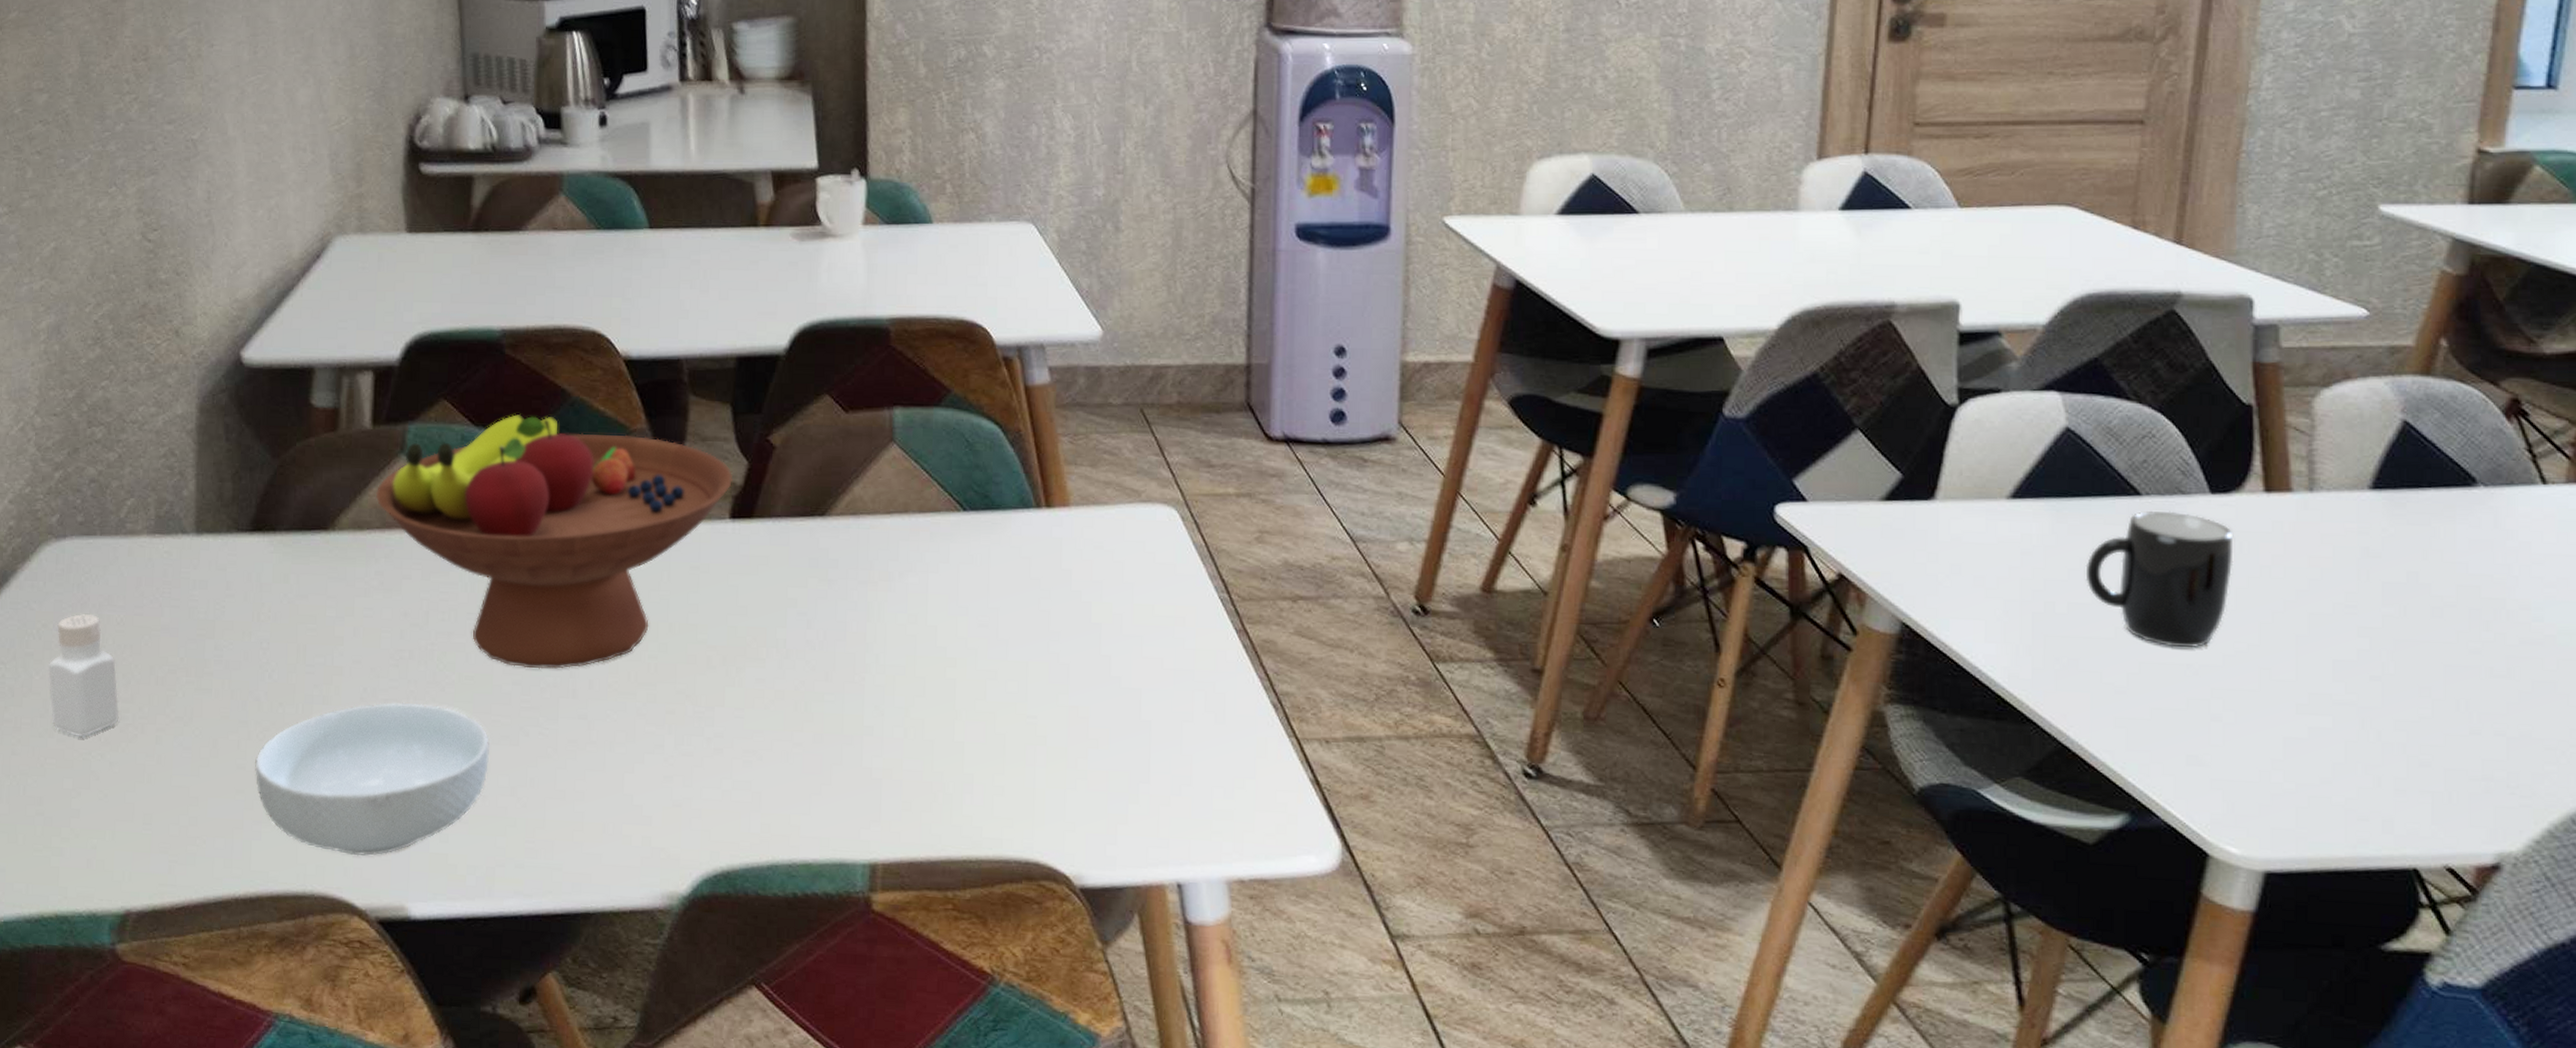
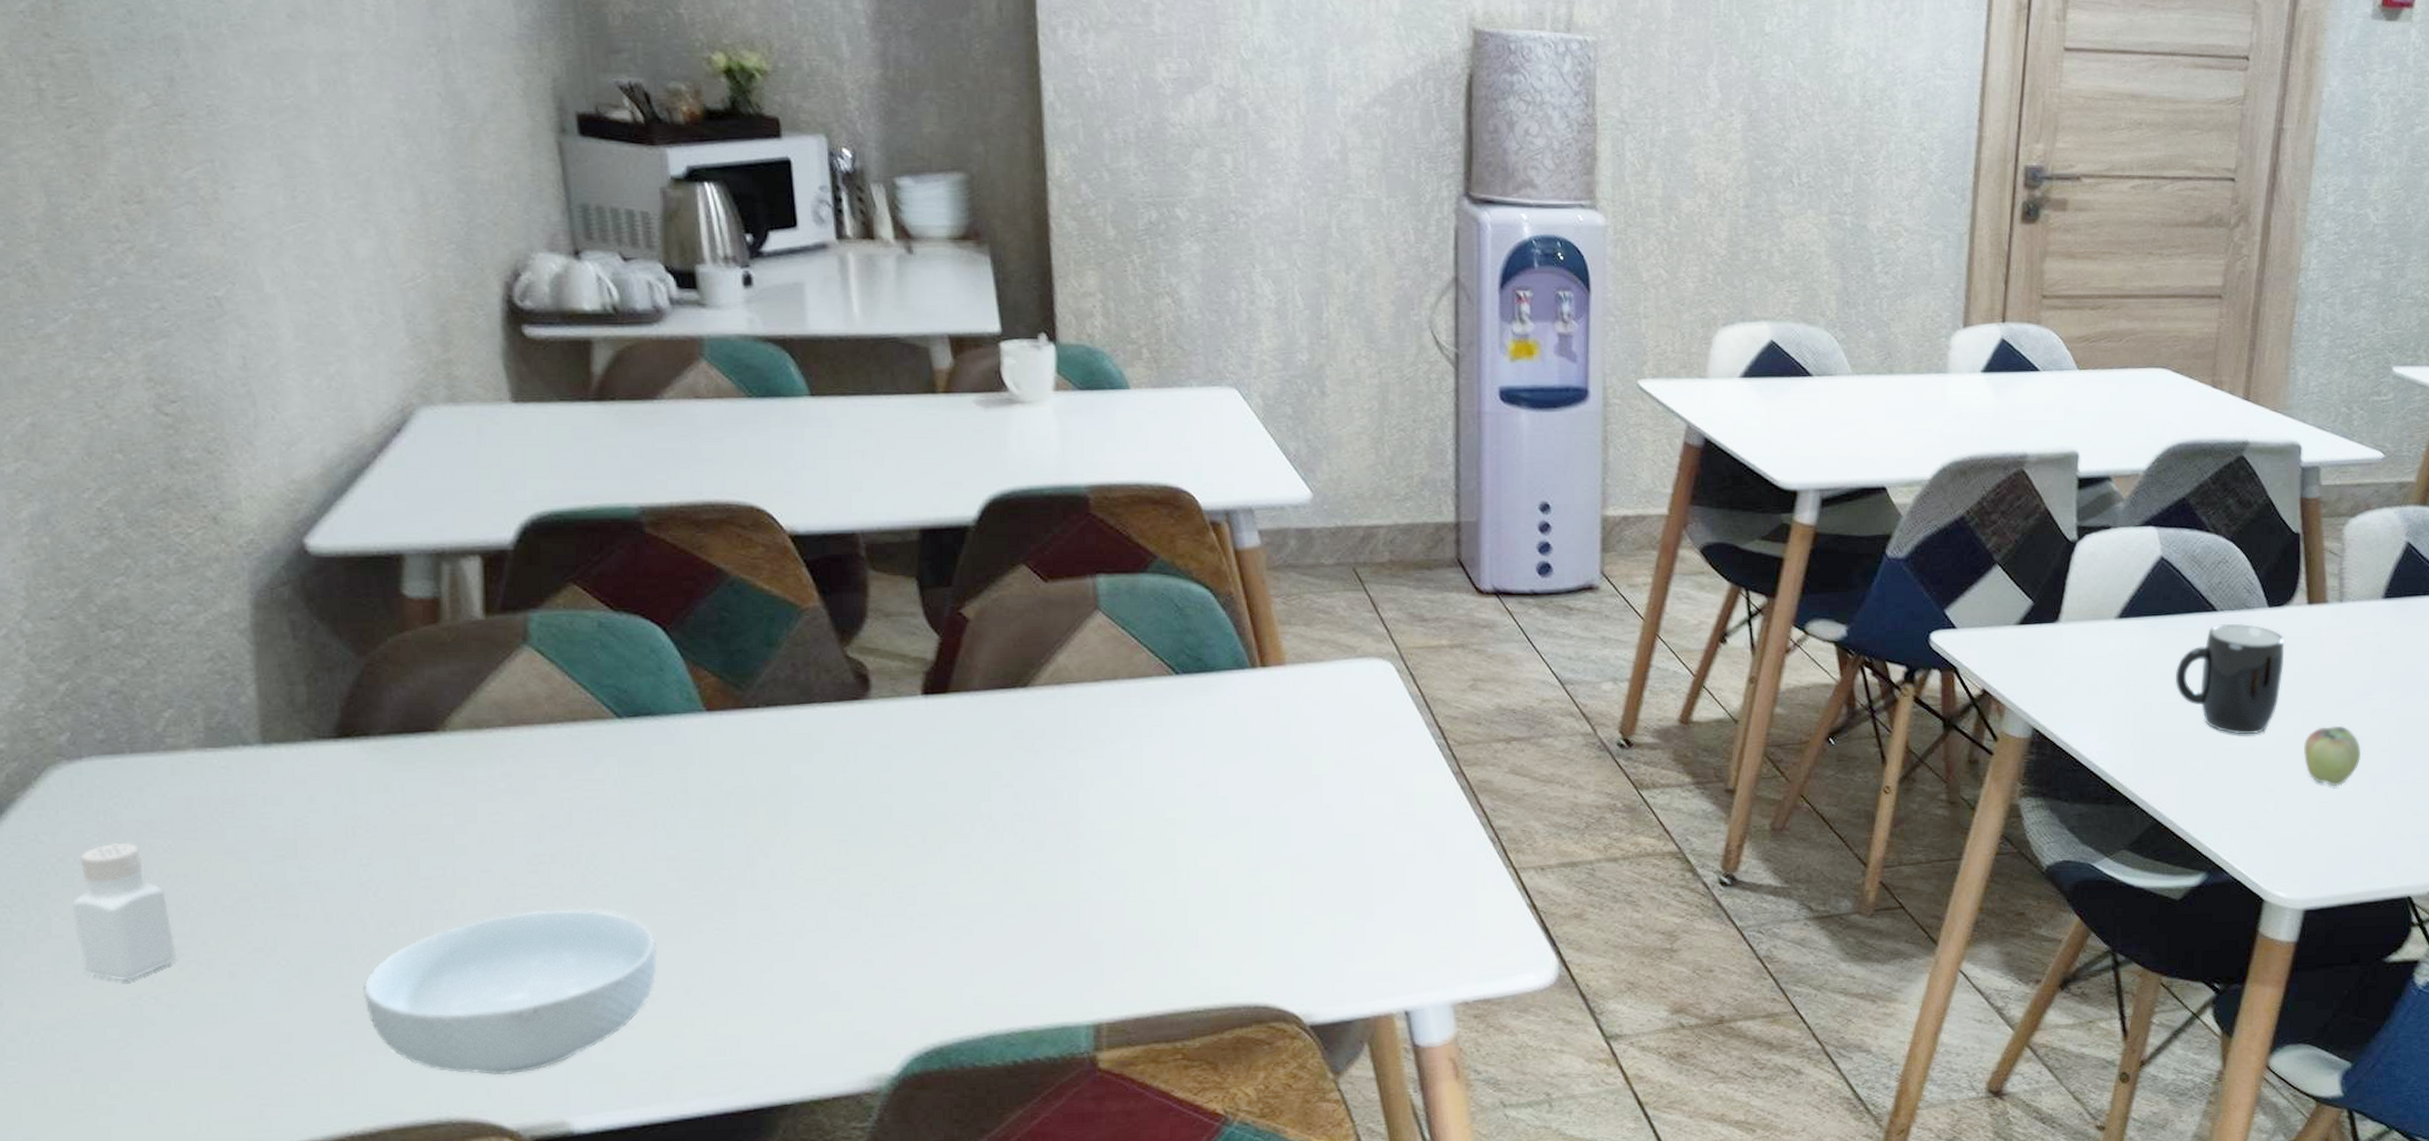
fruit bowl: present [375,413,733,669] -> none [494,596,924,863]
apple: none [2261,644,2343,721] -> present [2303,725,2361,787]

